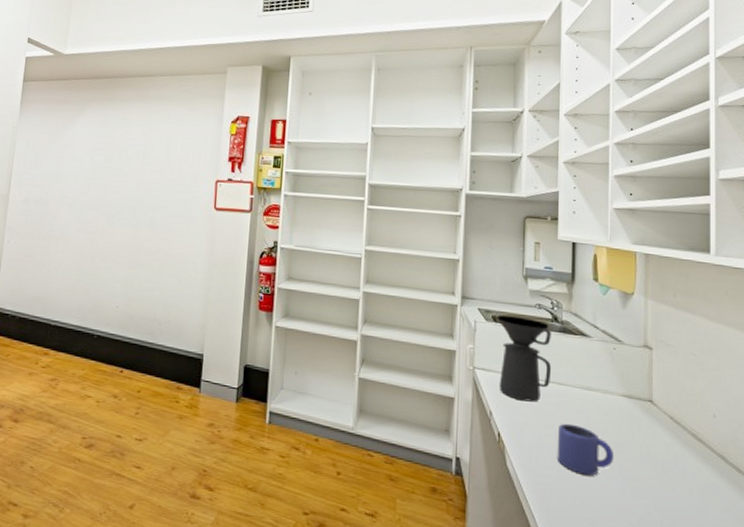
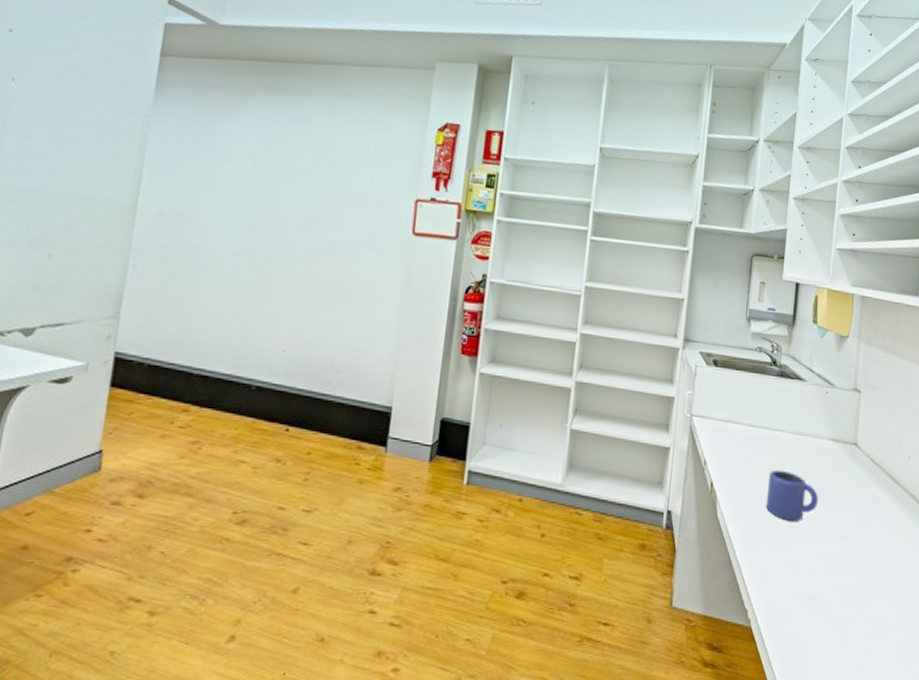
coffee maker: present [497,315,552,402] -> none [715,359,770,449]

